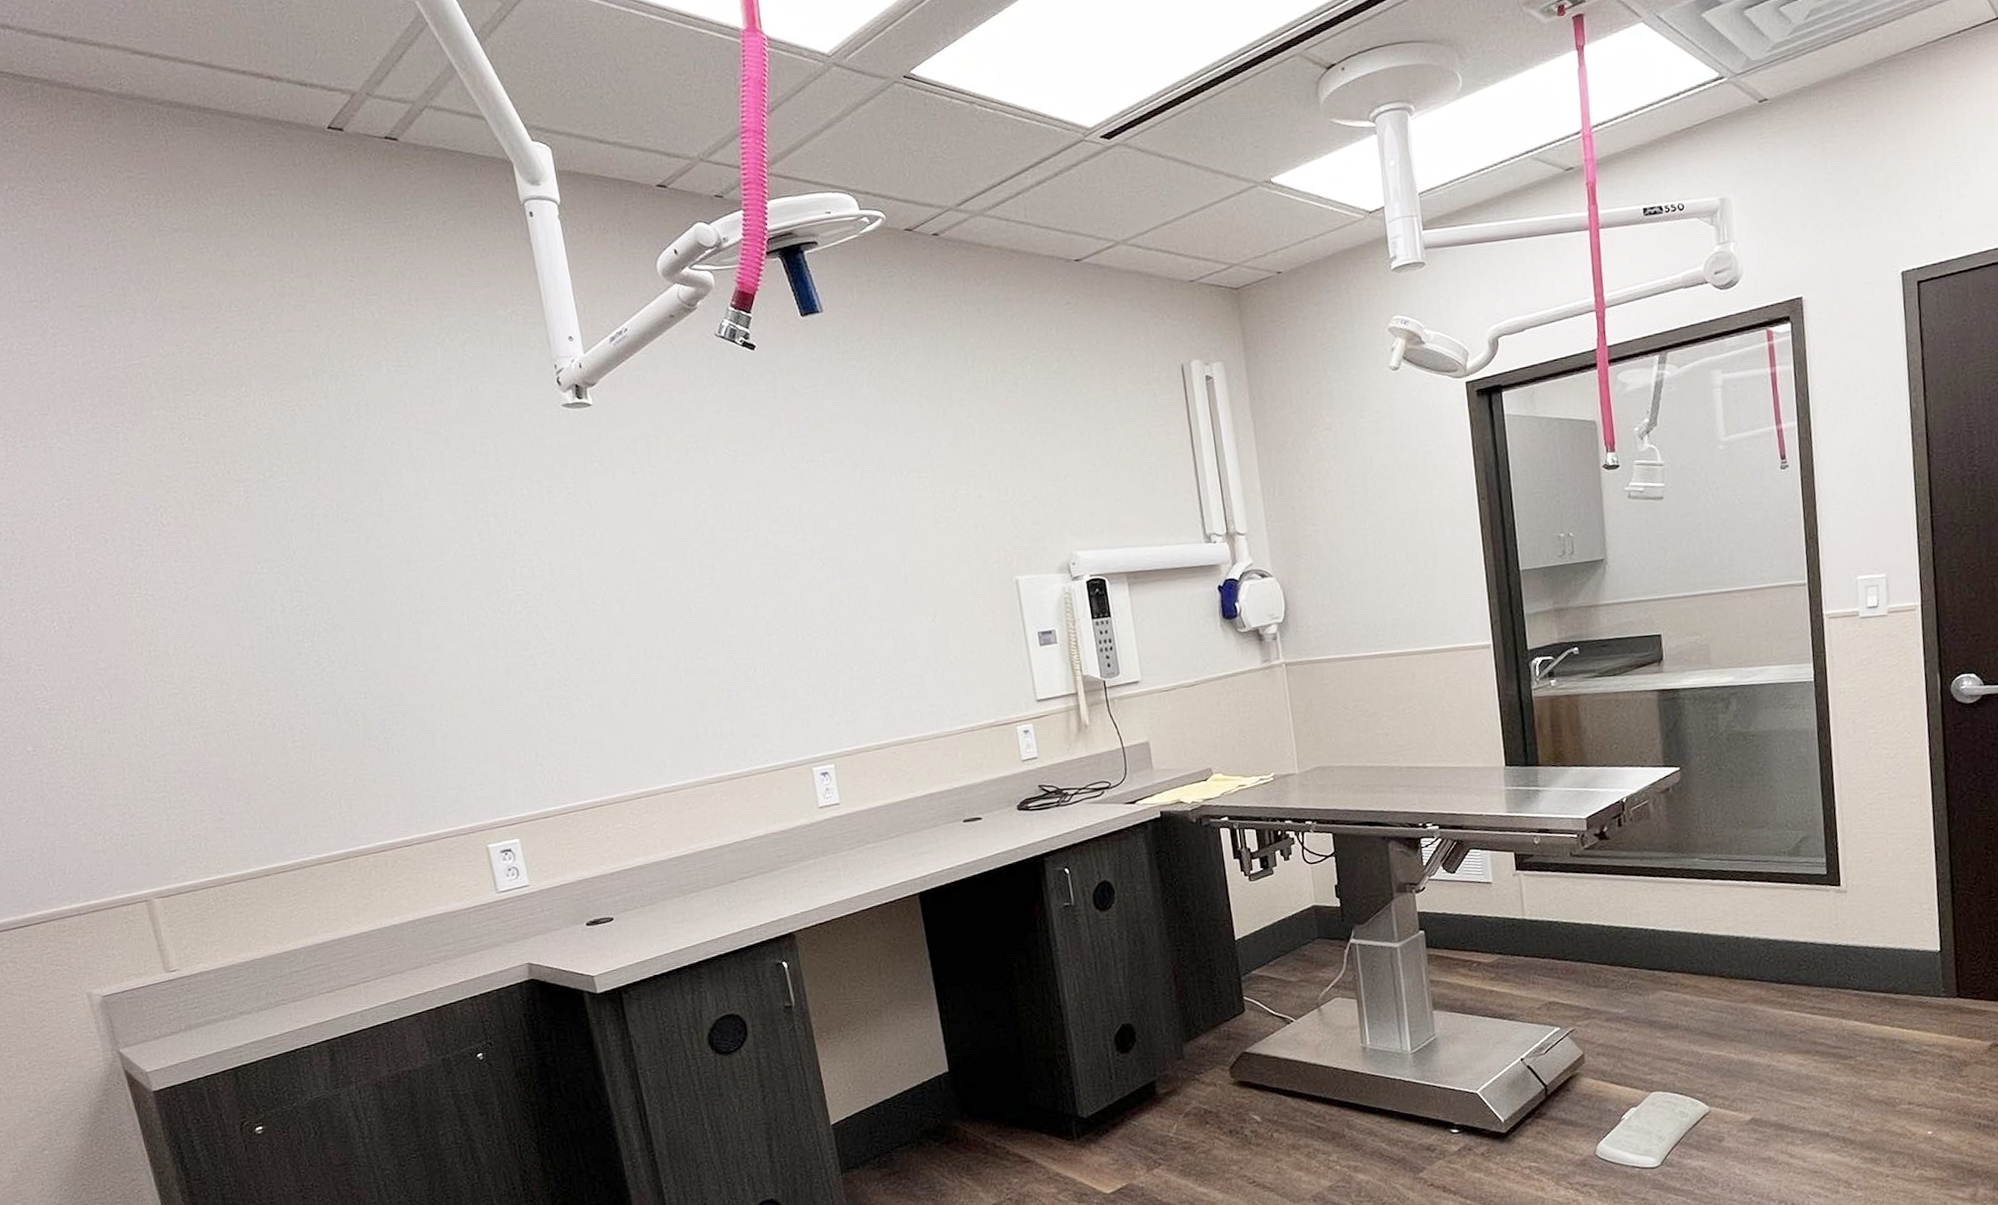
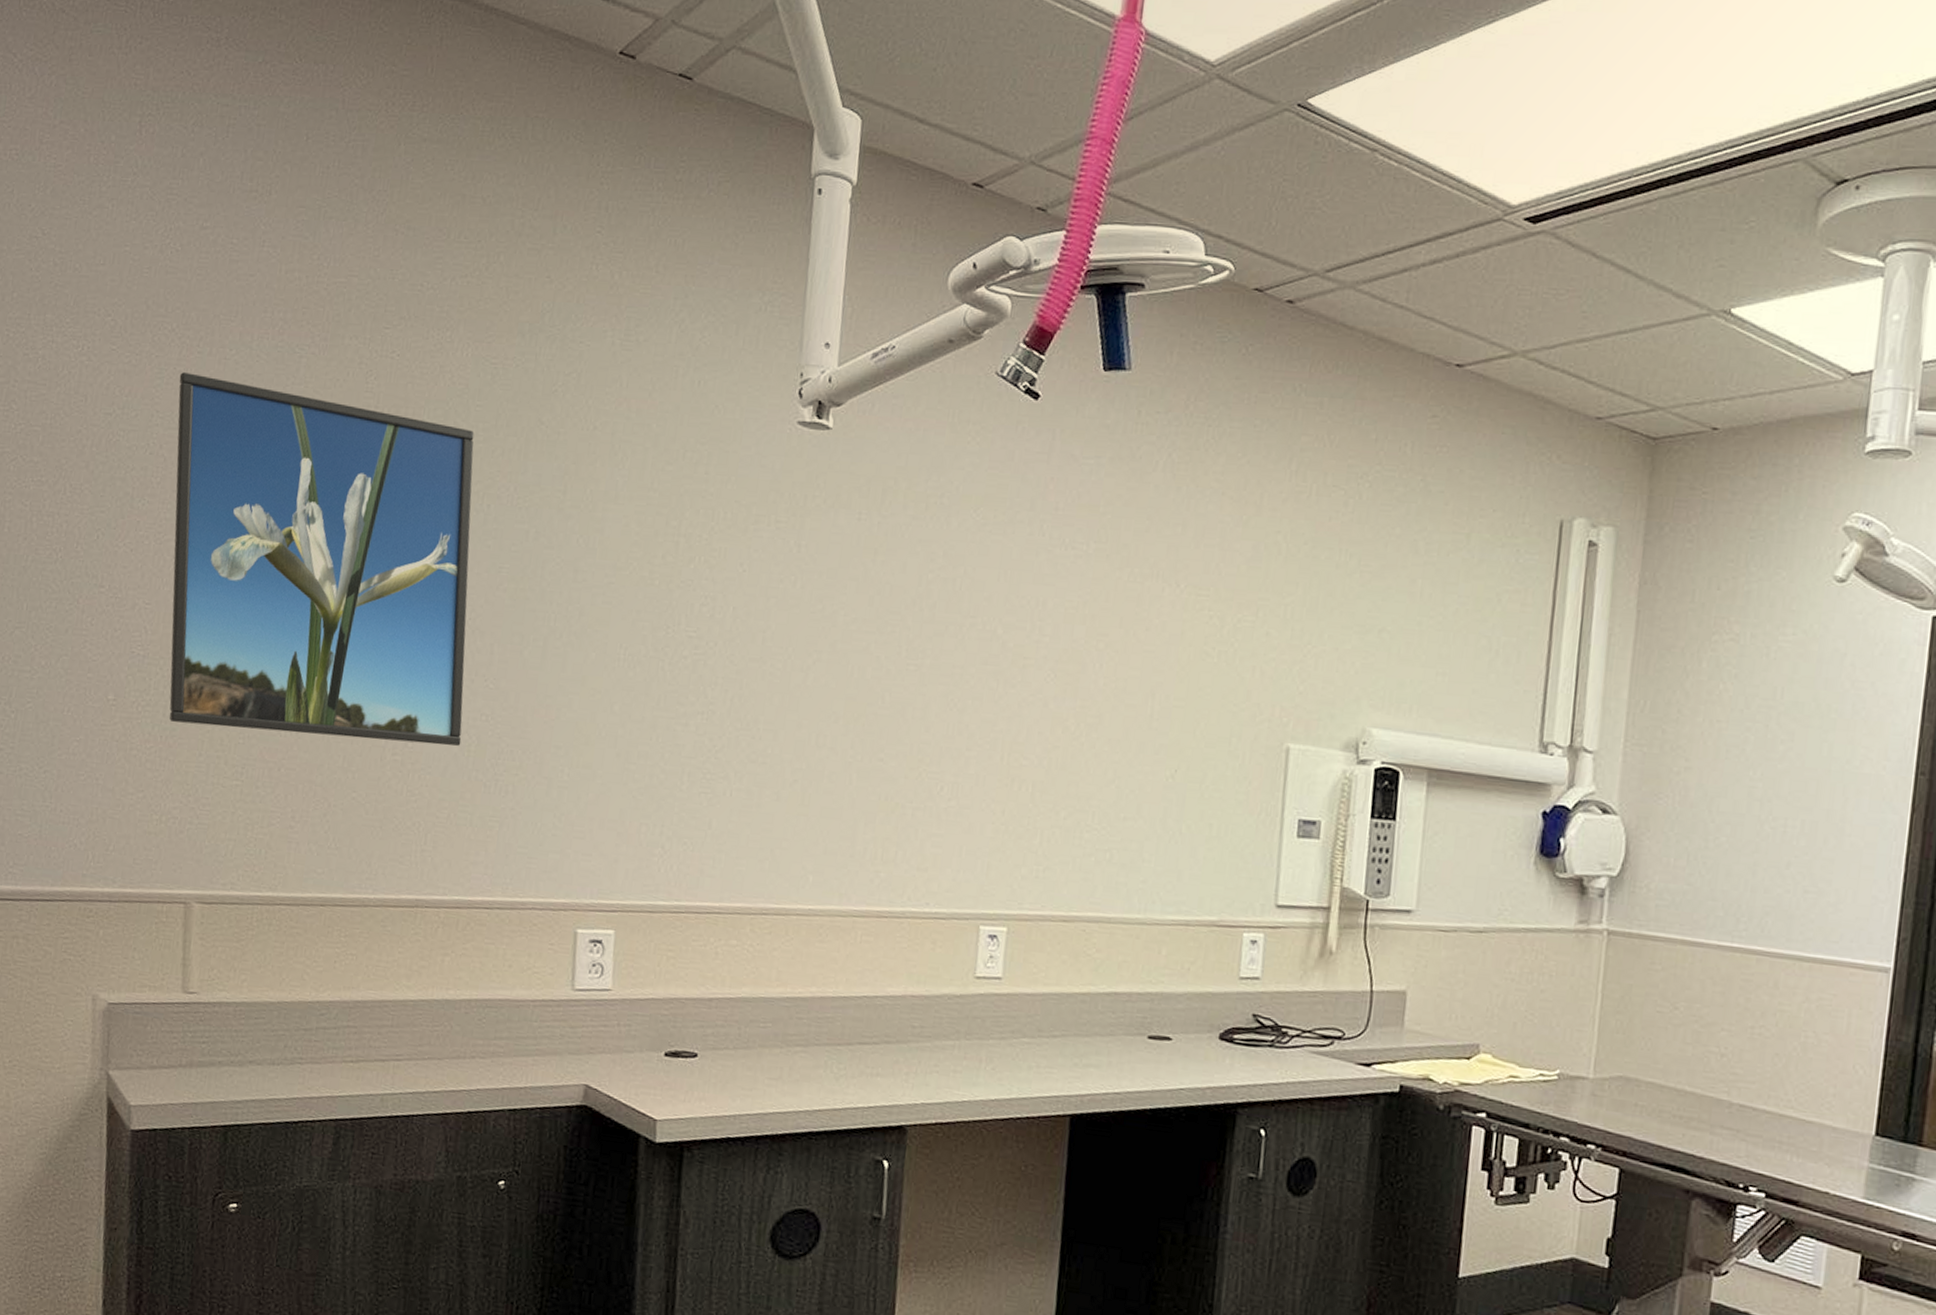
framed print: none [12,465,349,757] -> present [169,372,474,746]

